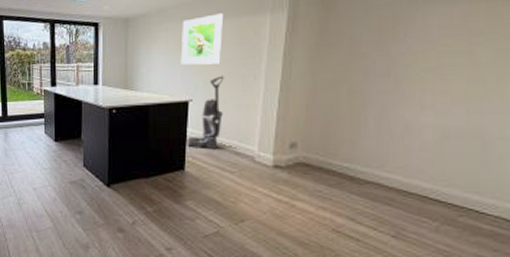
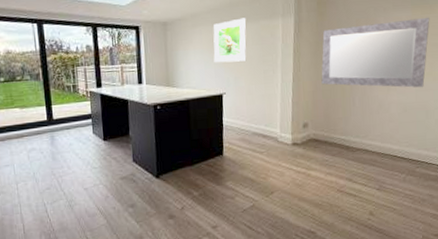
vacuum cleaner: present [187,76,224,150] -> none [223,71,251,135]
mirror: none [320,11,502,109] -> present [321,17,430,88]

